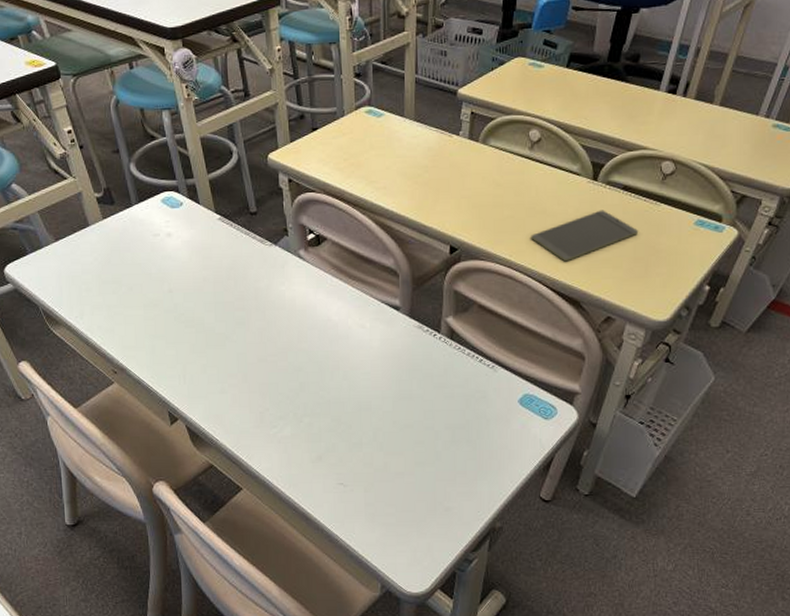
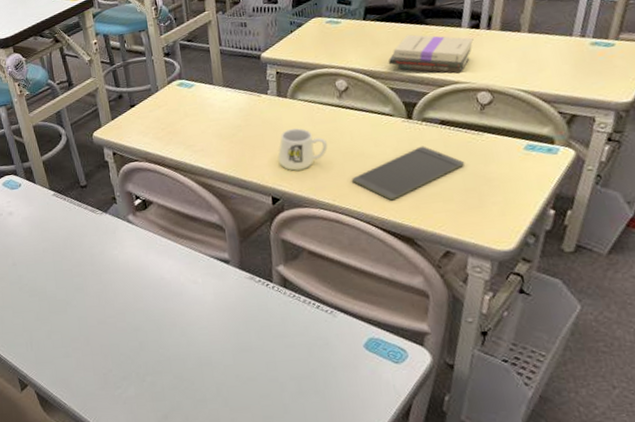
mug: none [461,176,512,222] -> present [277,128,328,172]
books: none [583,90,668,140] -> present [388,34,474,75]

